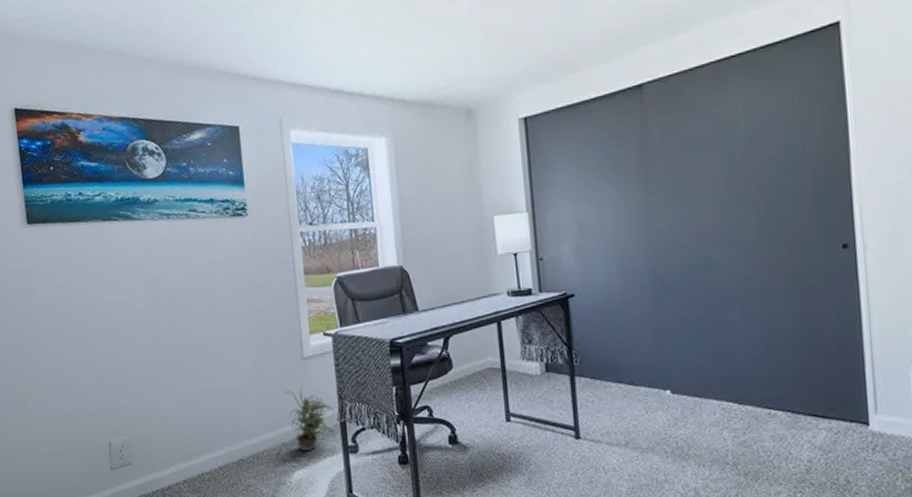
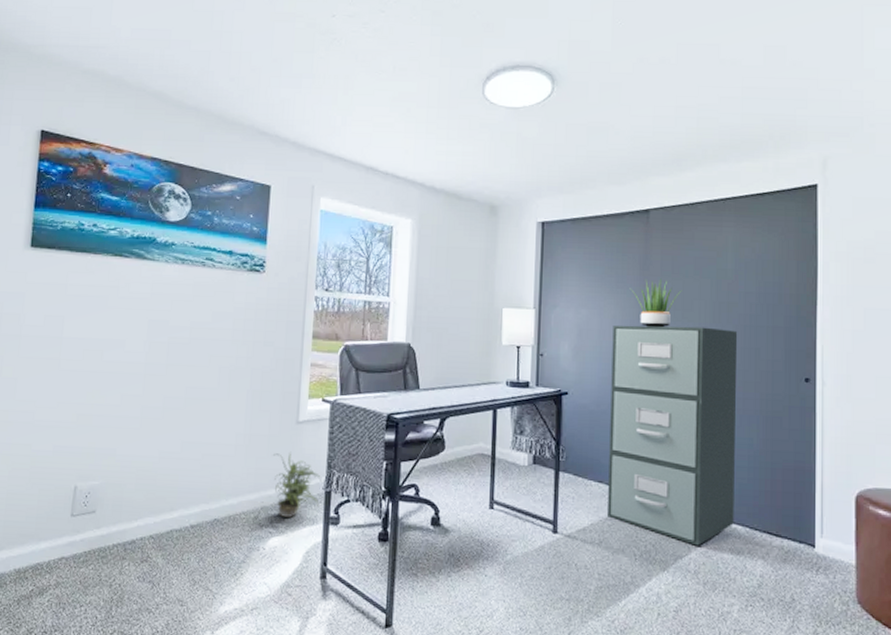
filing cabinet: none [615,203,773,437] -> present [607,325,738,546]
potted plant: none [629,158,690,214] -> present [629,278,682,328]

